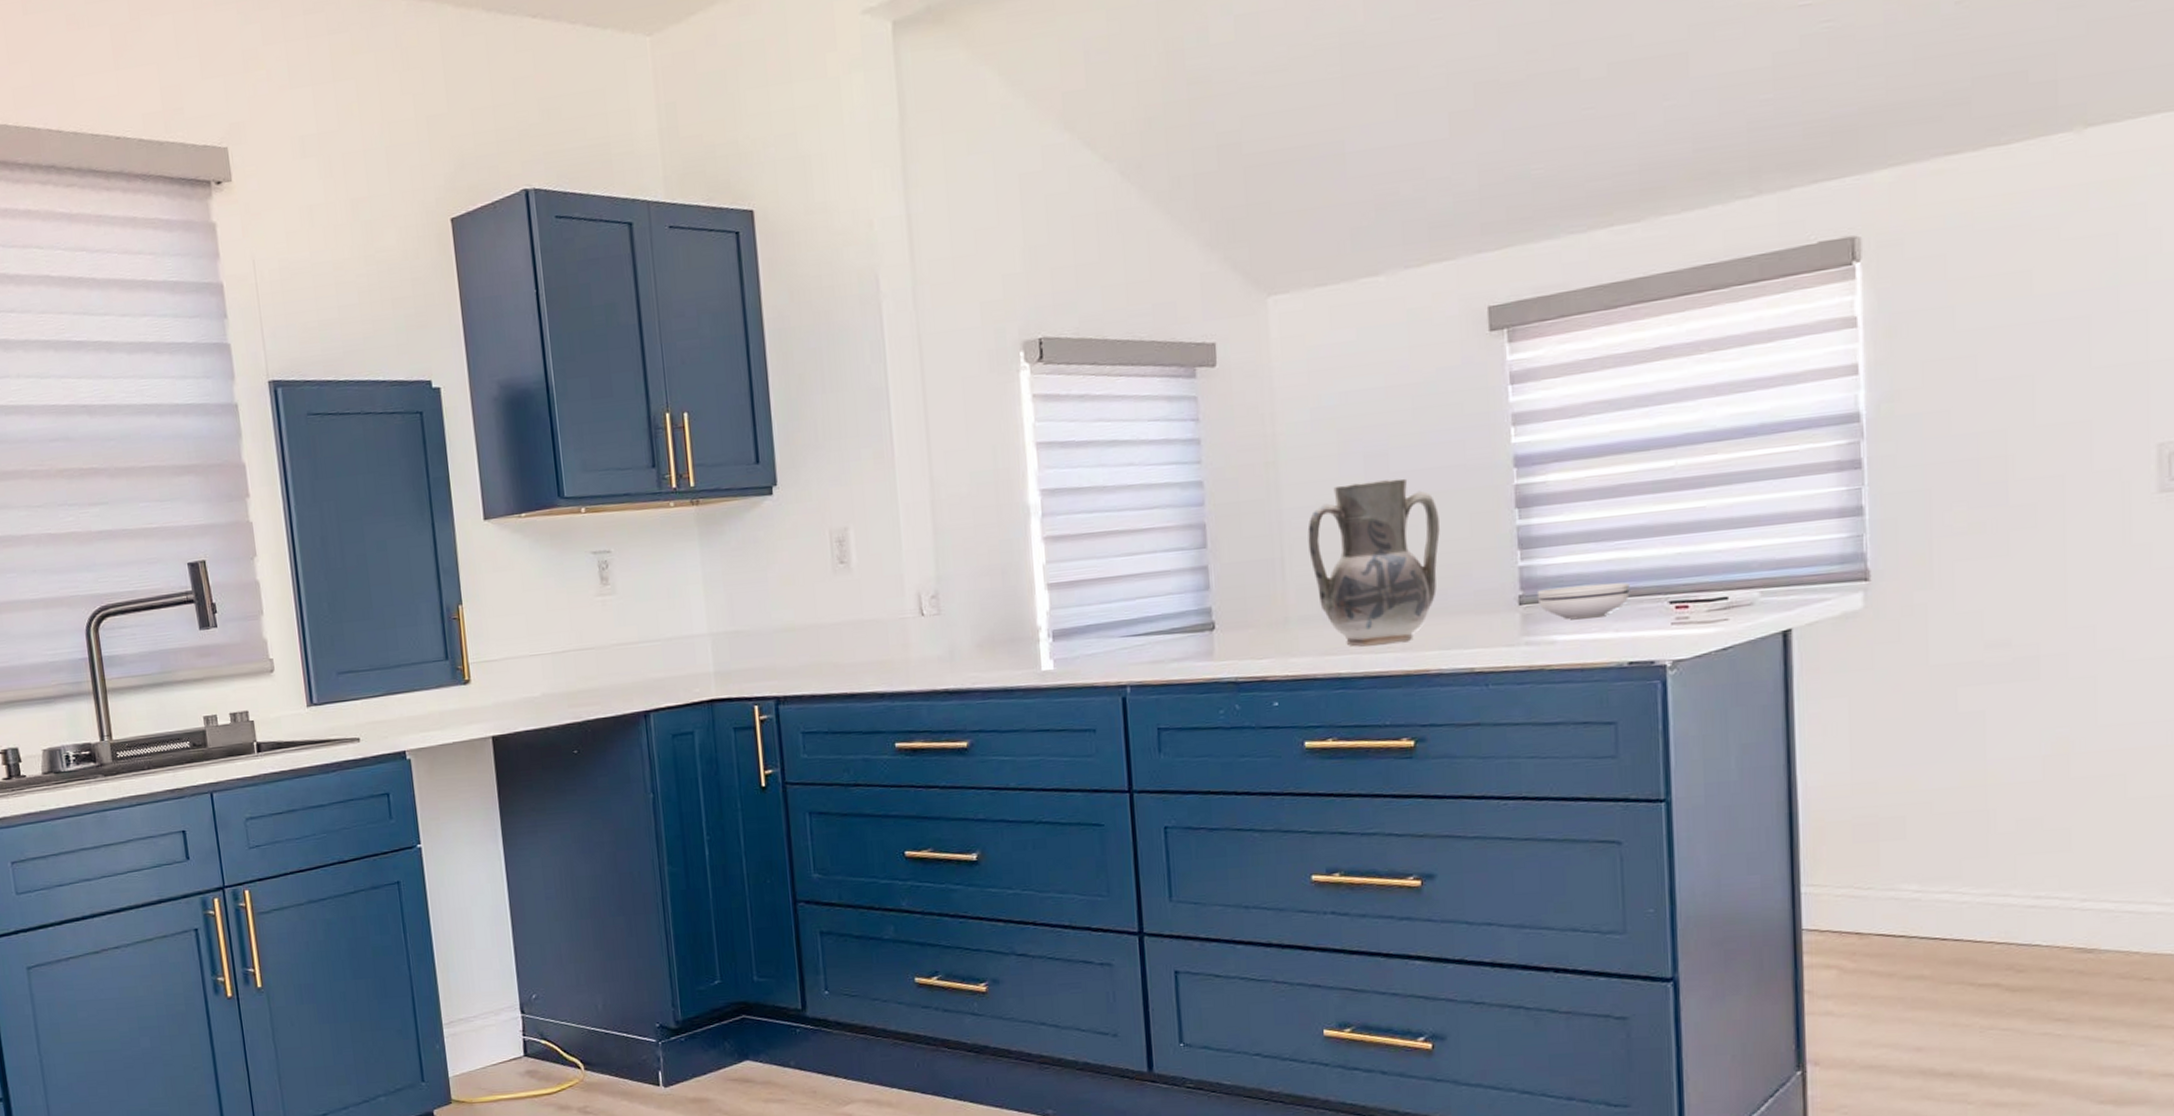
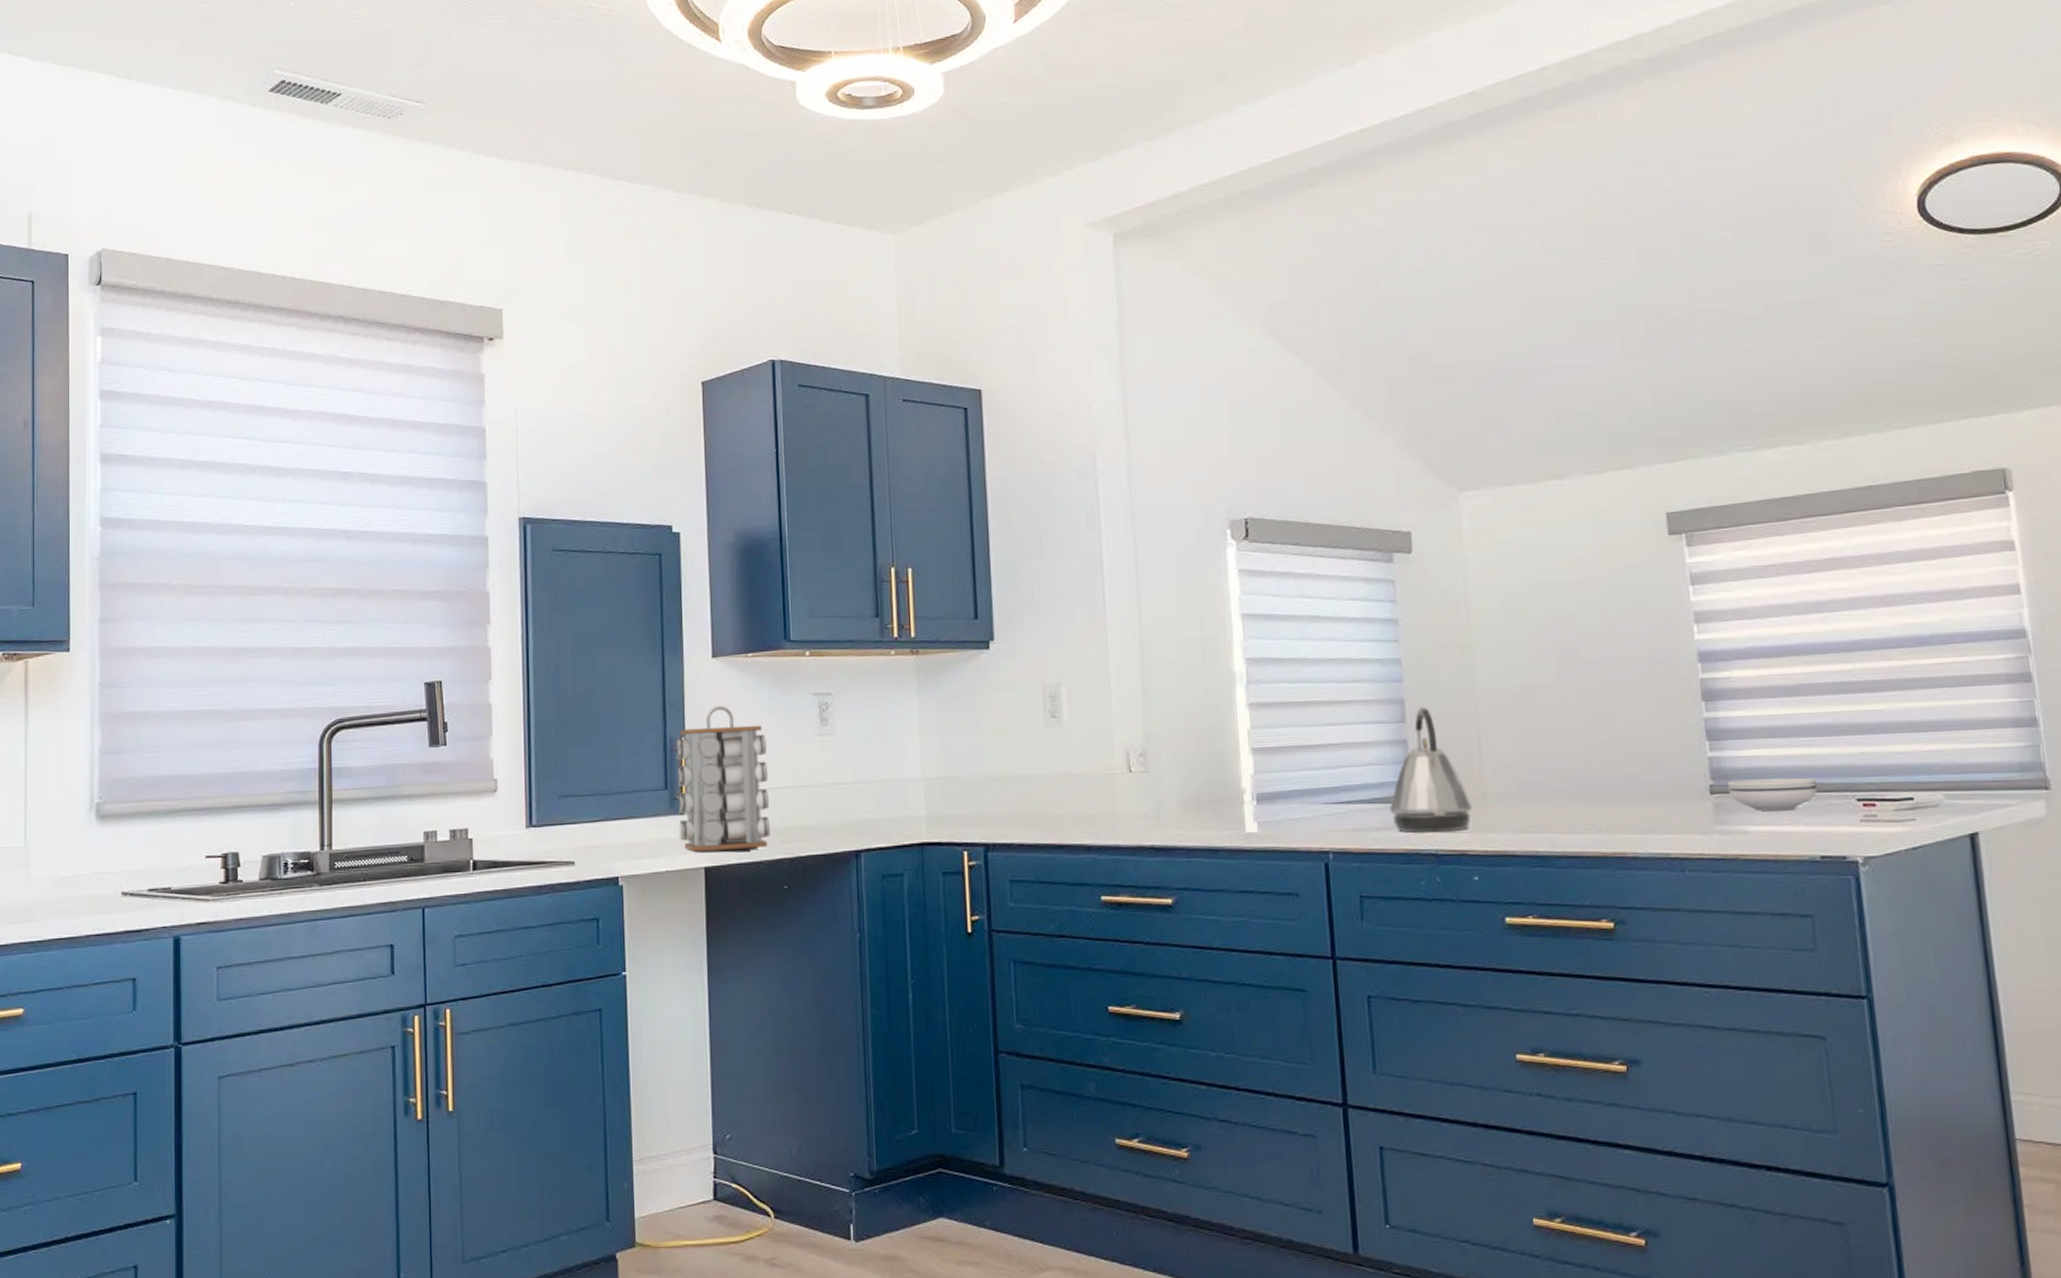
spice rack: none [452,569,557,723] -> present [675,705,771,854]
kettle: none [1189,531,1275,662] -> present [1389,707,1474,834]
ceramic jug: present [1307,478,1440,647] -> none [1502,667,1630,827]

